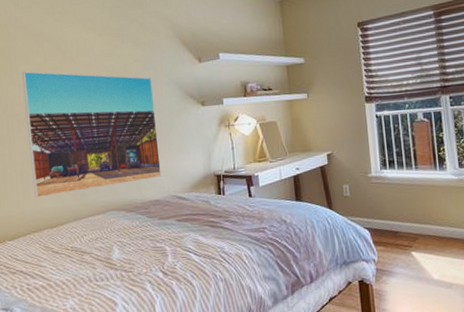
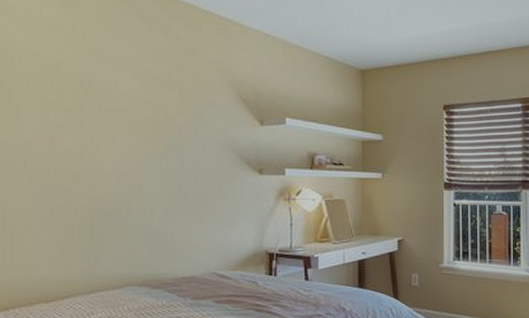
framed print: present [21,71,162,198] -> none [25,109,201,264]

